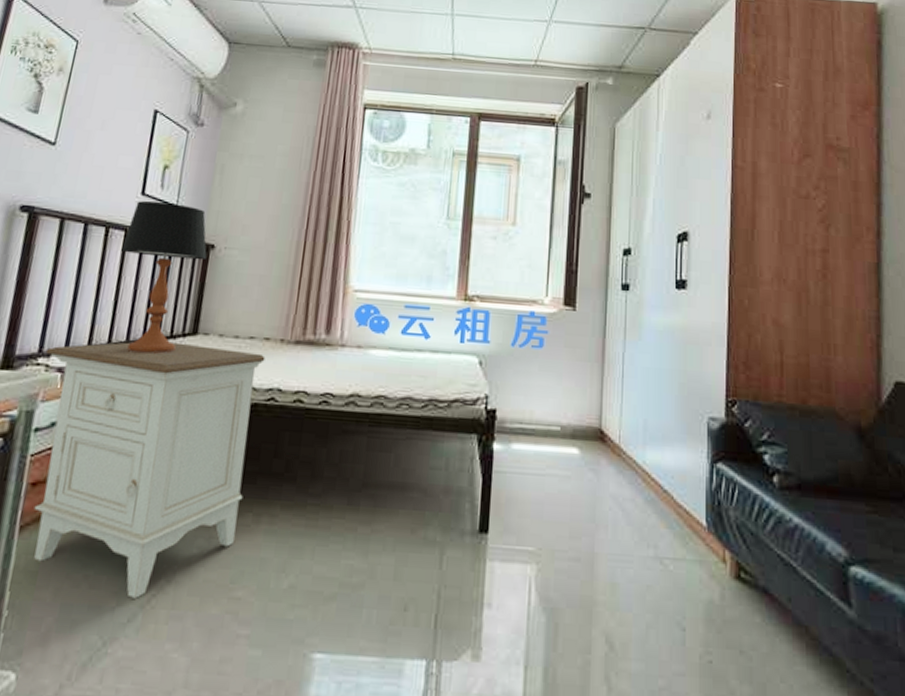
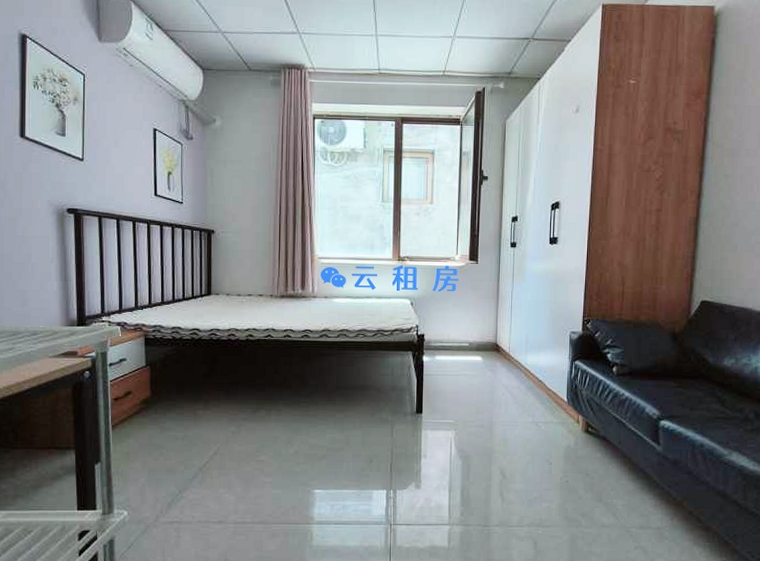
nightstand: present [33,342,266,599] -> none [106,301,261,465]
table lamp: present [120,200,207,354] -> none [146,199,209,310]

